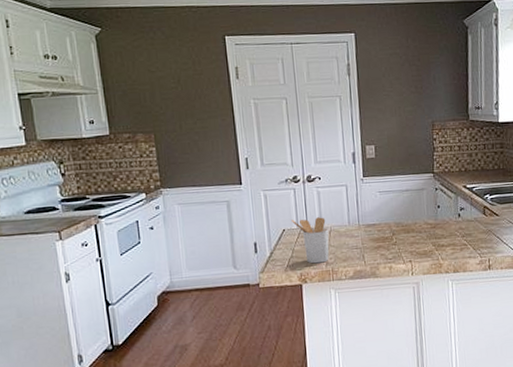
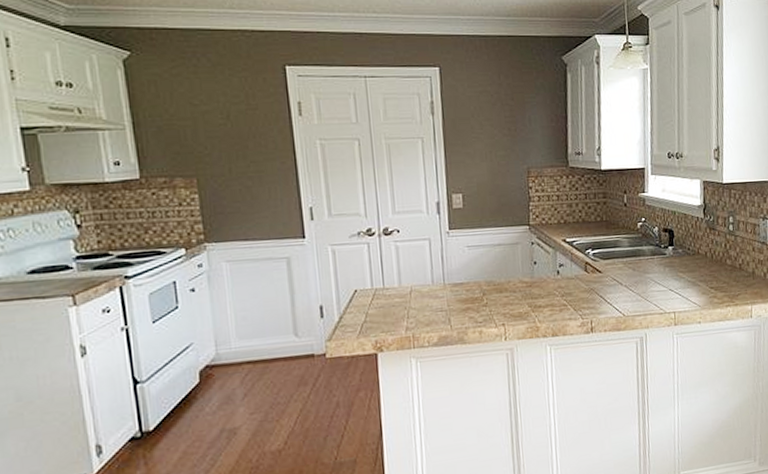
utensil holder: present [292,217,330,264] -> none [365,275,410,330]

